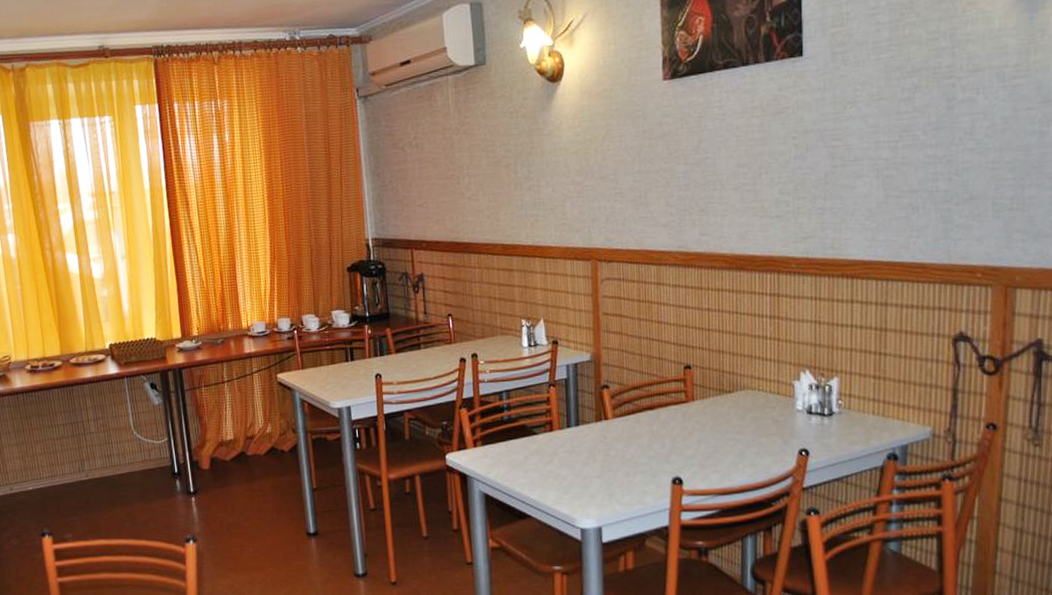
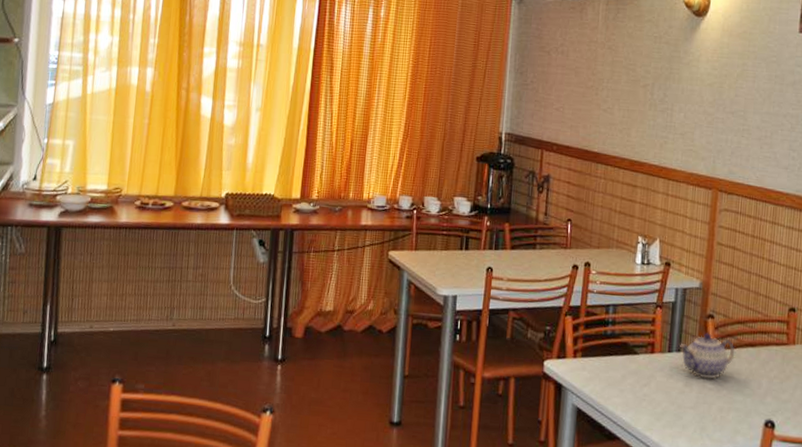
teapot: none [577,403,635,448] -> present [678,333,735,379]

